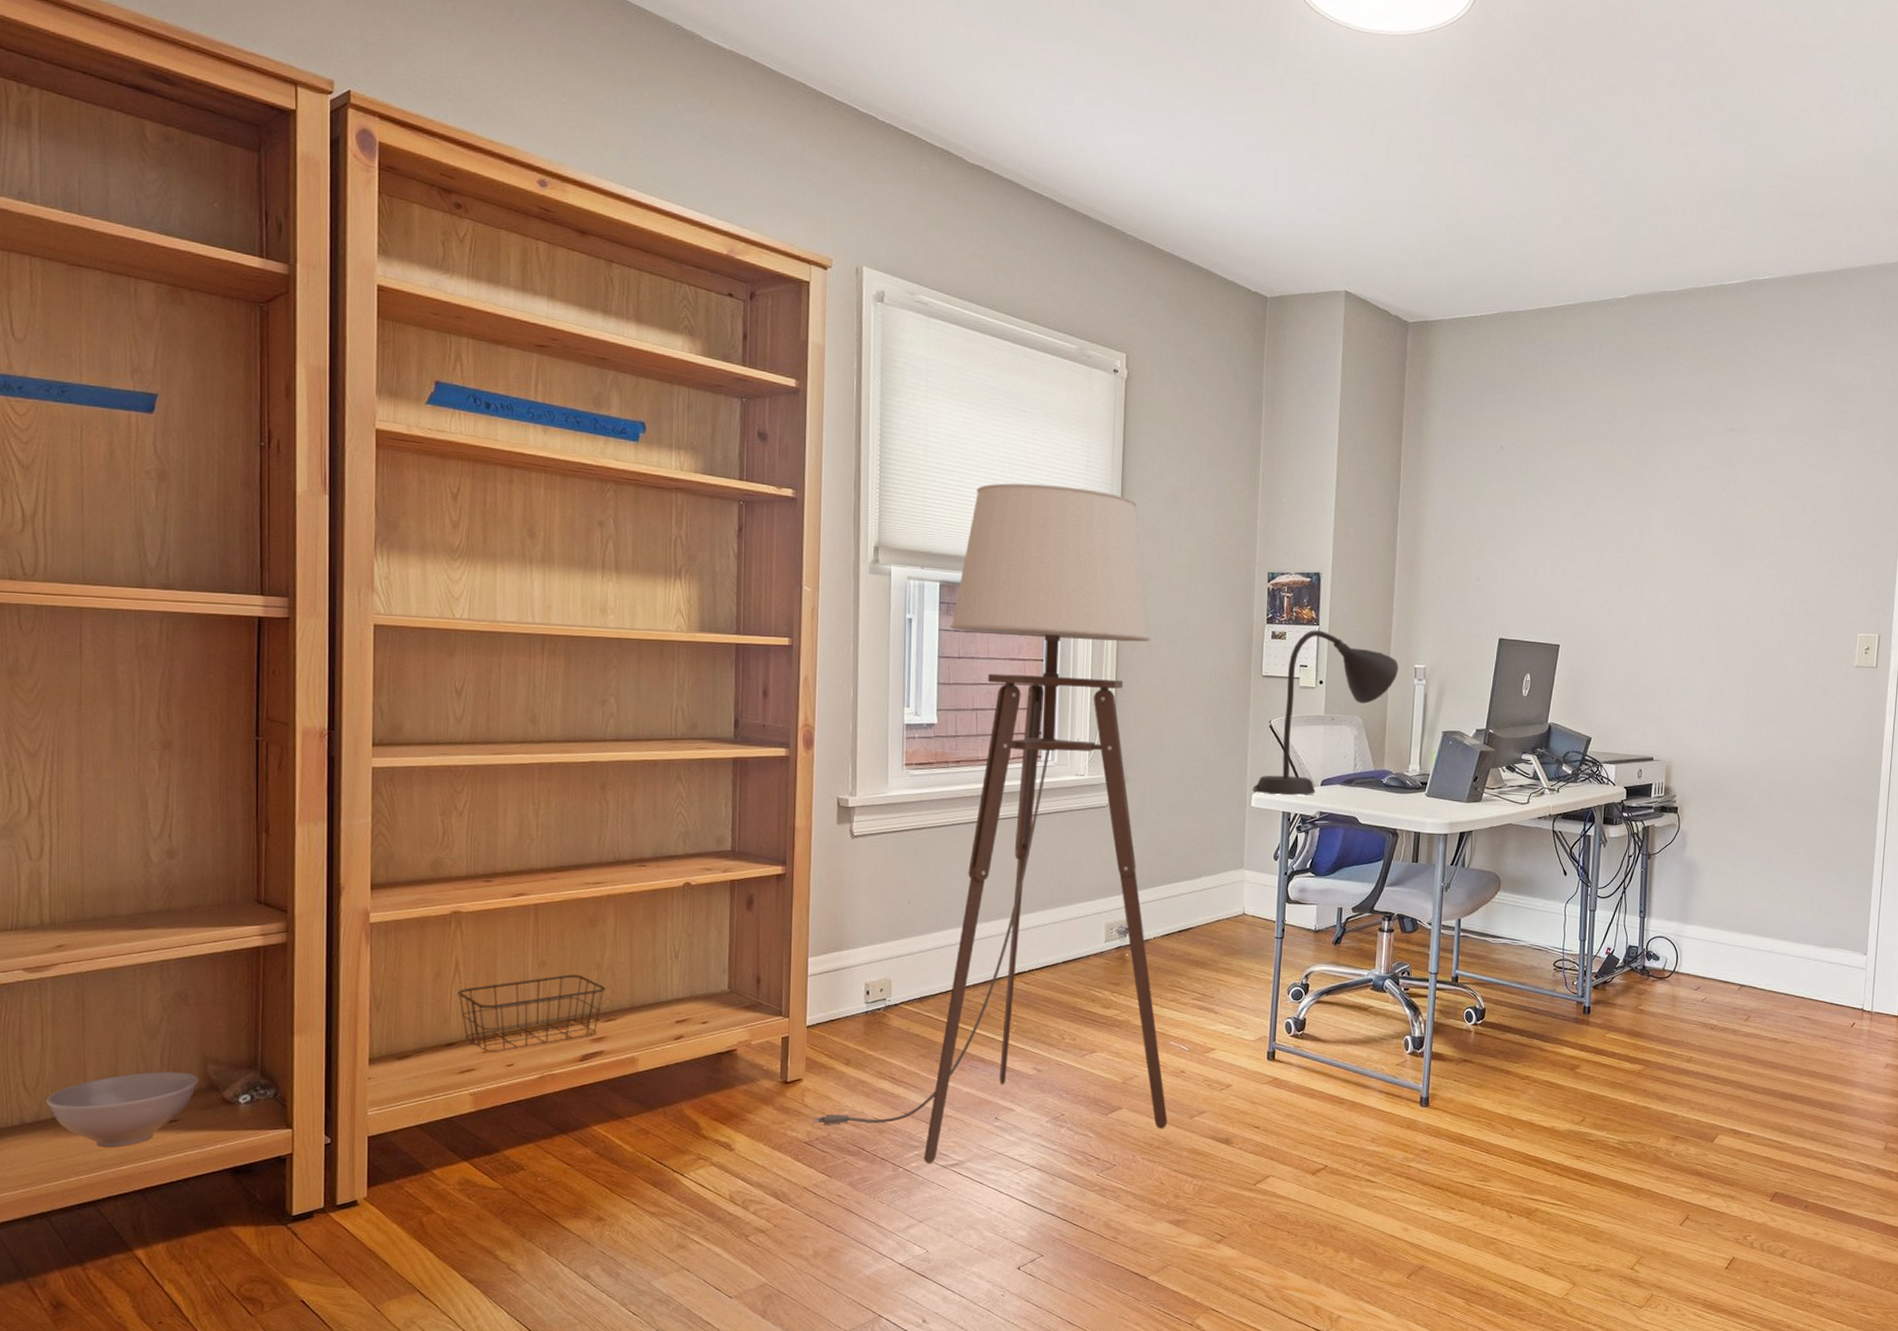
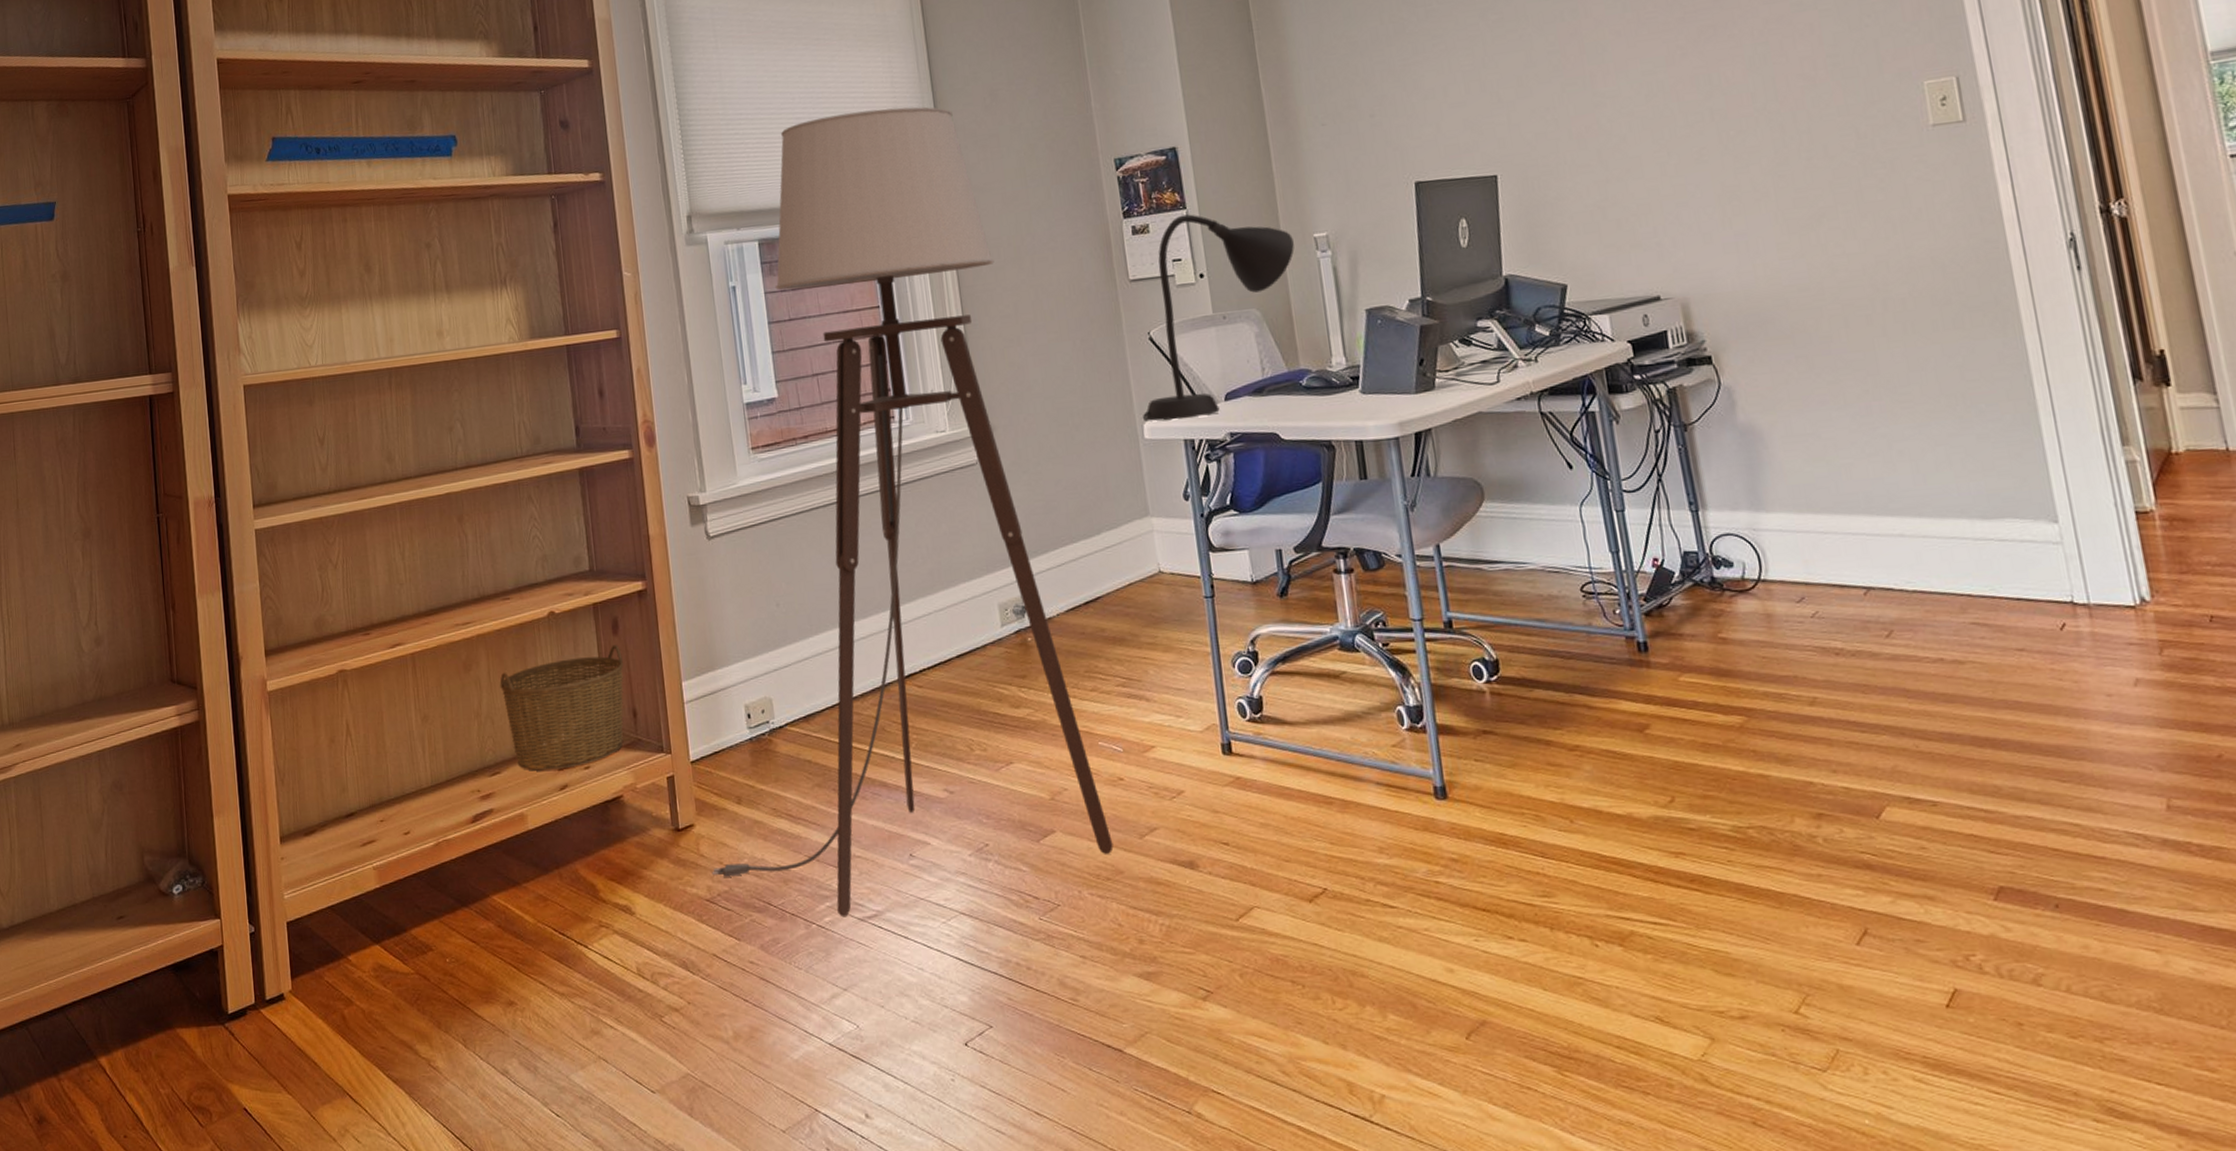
bowl: present [45,1071,200,1148] -> none [17,865,139,950]
basket: present [457,974,605,1052] -> none [351,726,487,820]
basket: none [625,918,753,1022] -> present [499,644,624,771]

